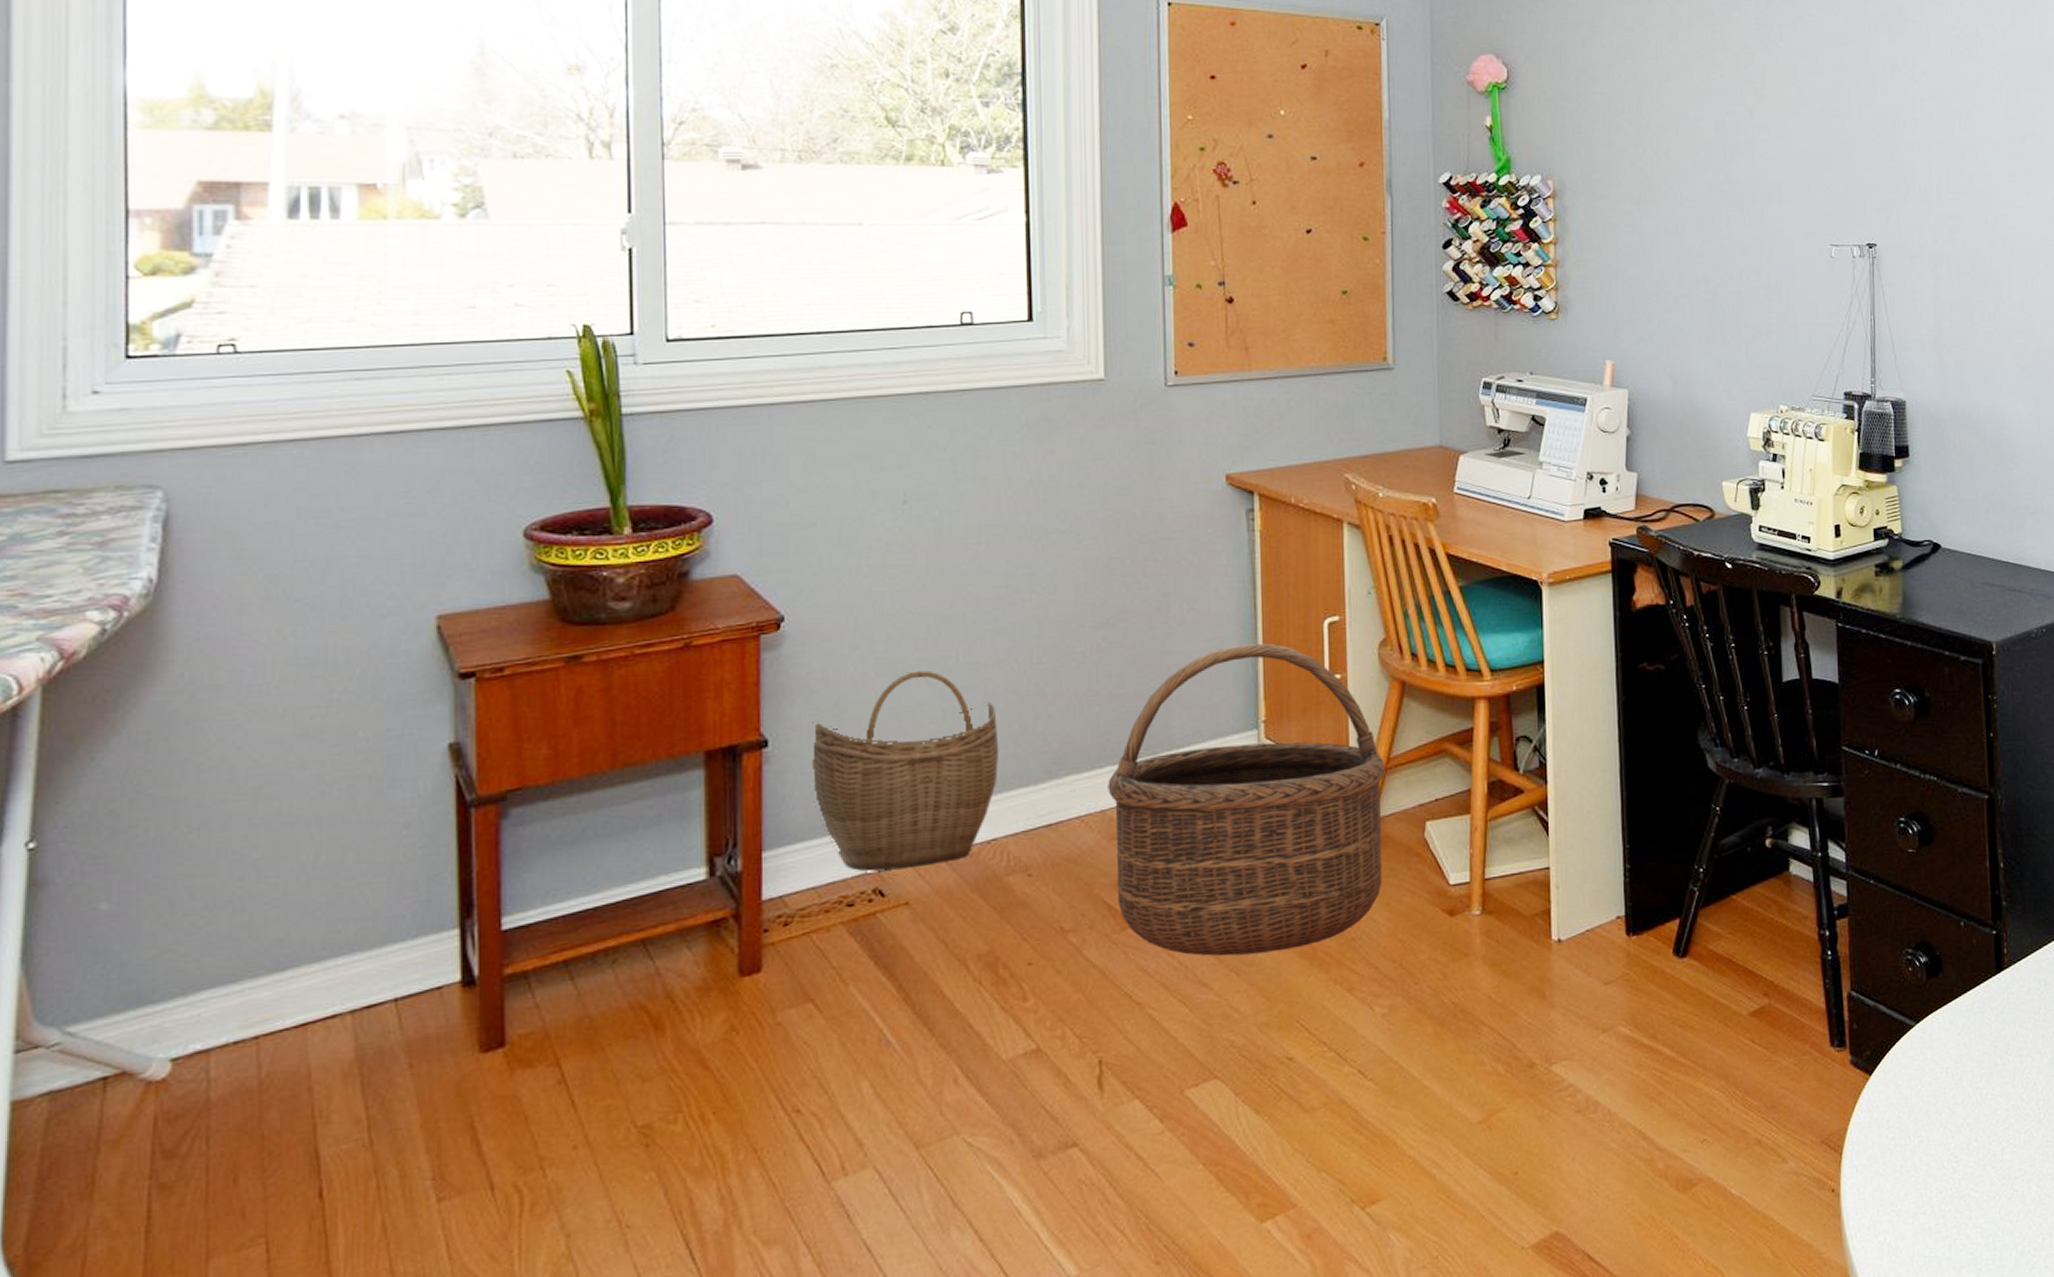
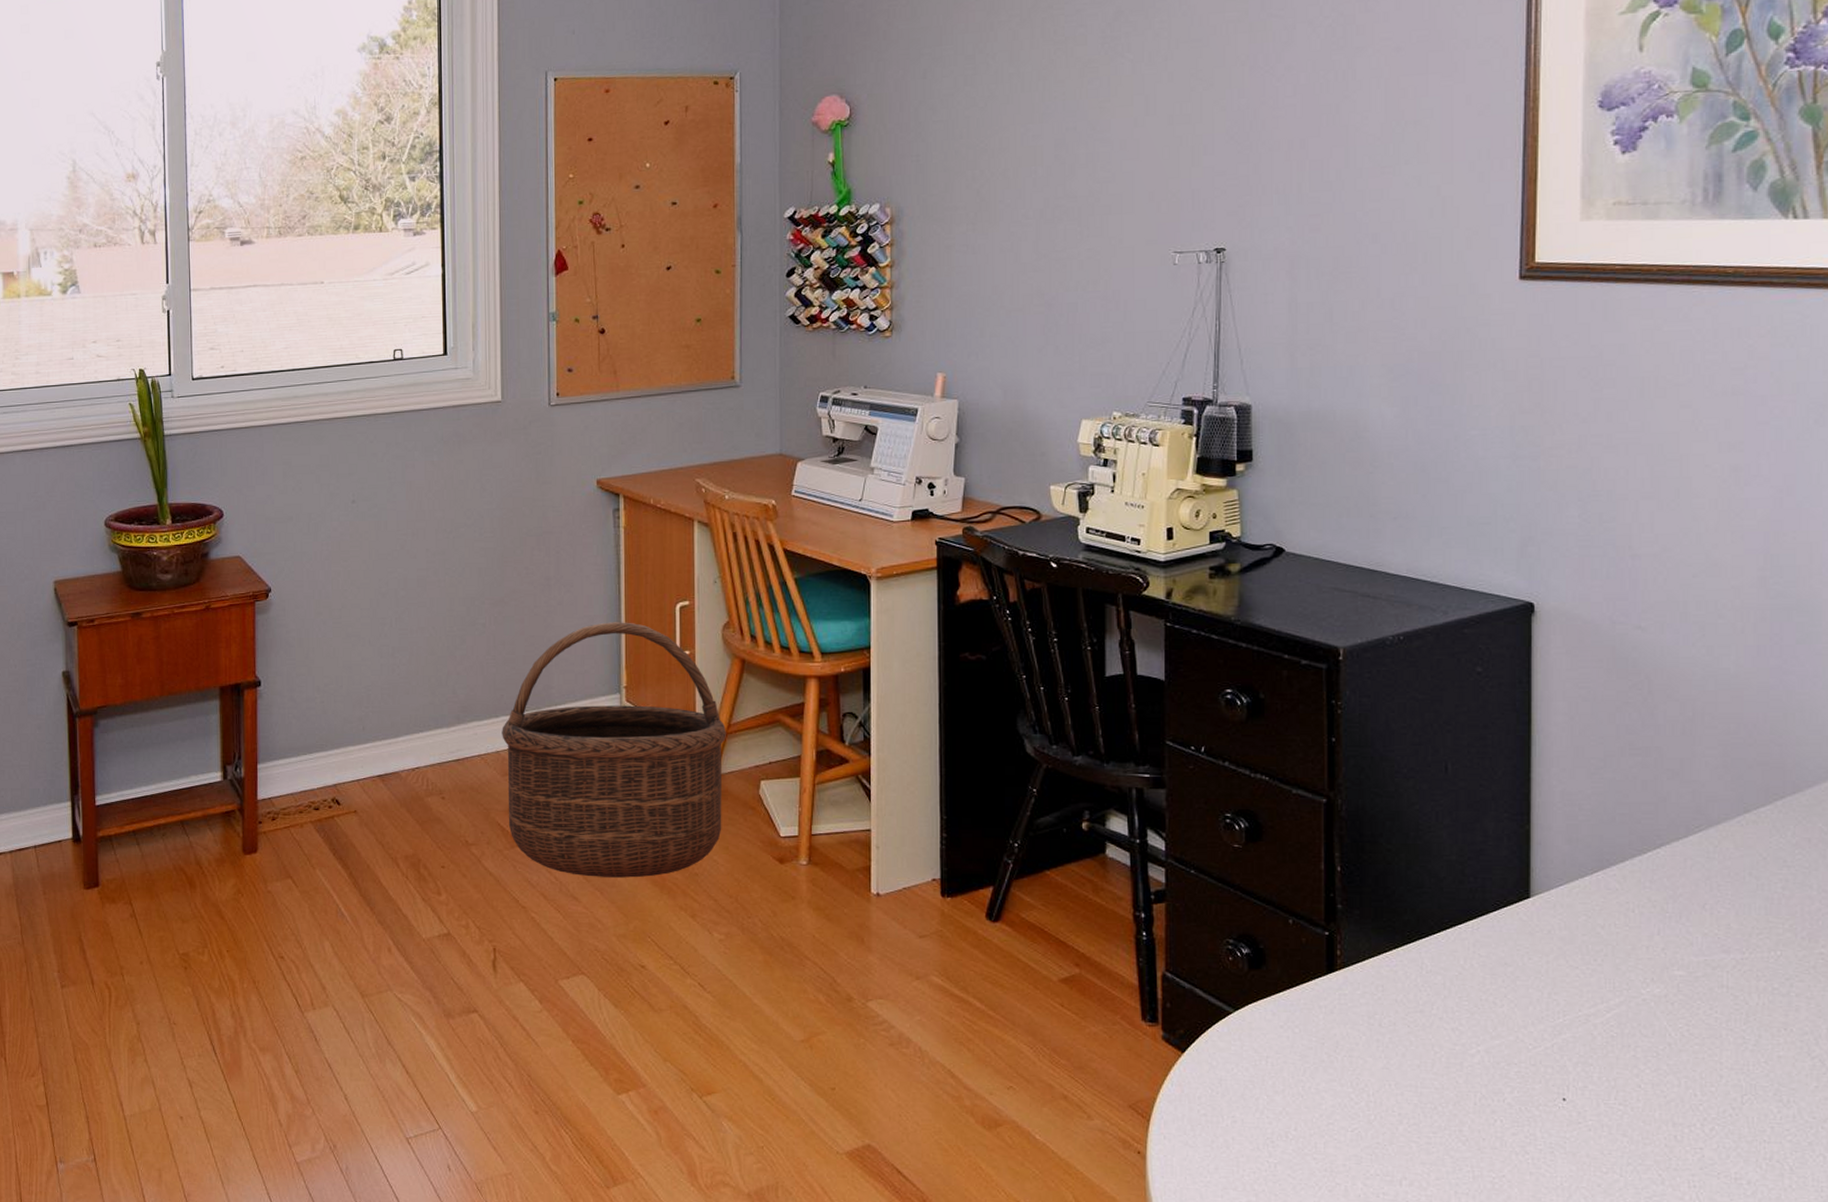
woven basket: present [812,668,1000,872] -> none [290,631,421,785]

